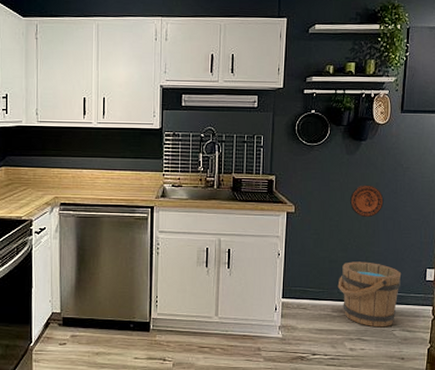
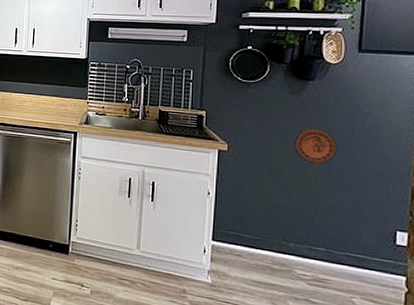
bucket: present [337,261,402,328] -> none [279,211,362,292]

